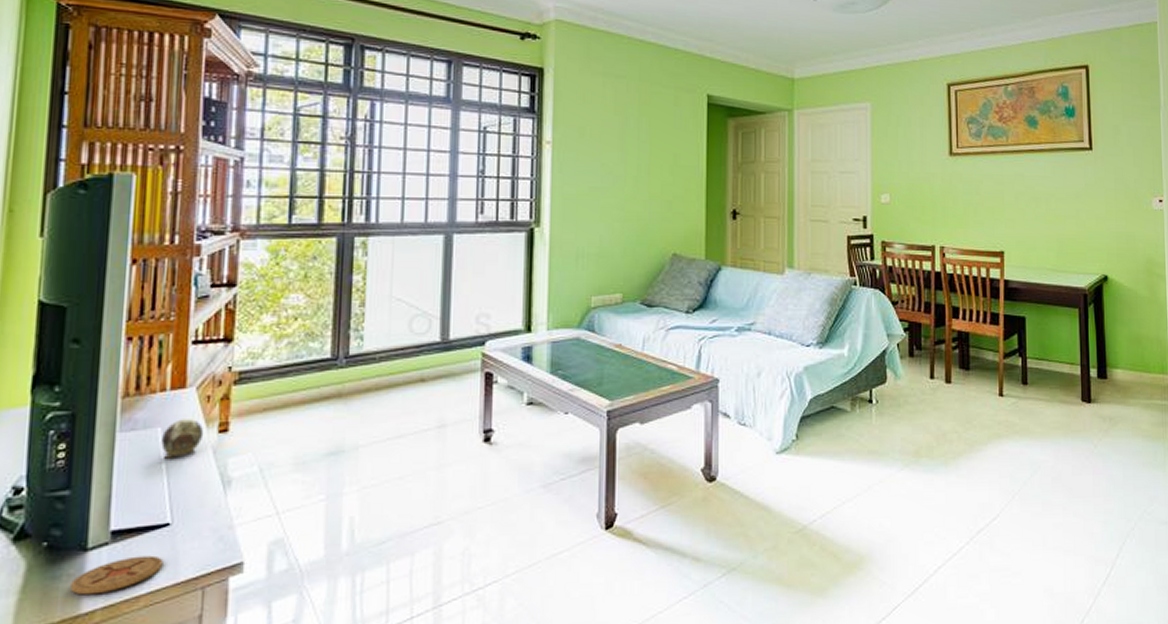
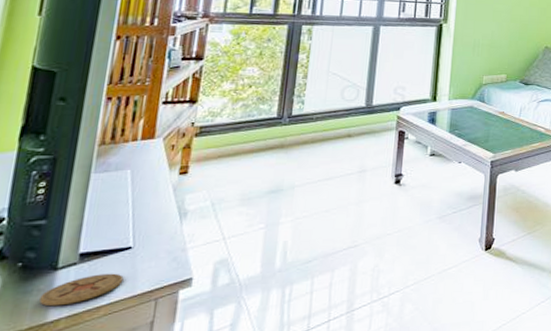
decorative egg: present [161,419,204,459] -> none [129,163,167,195]

